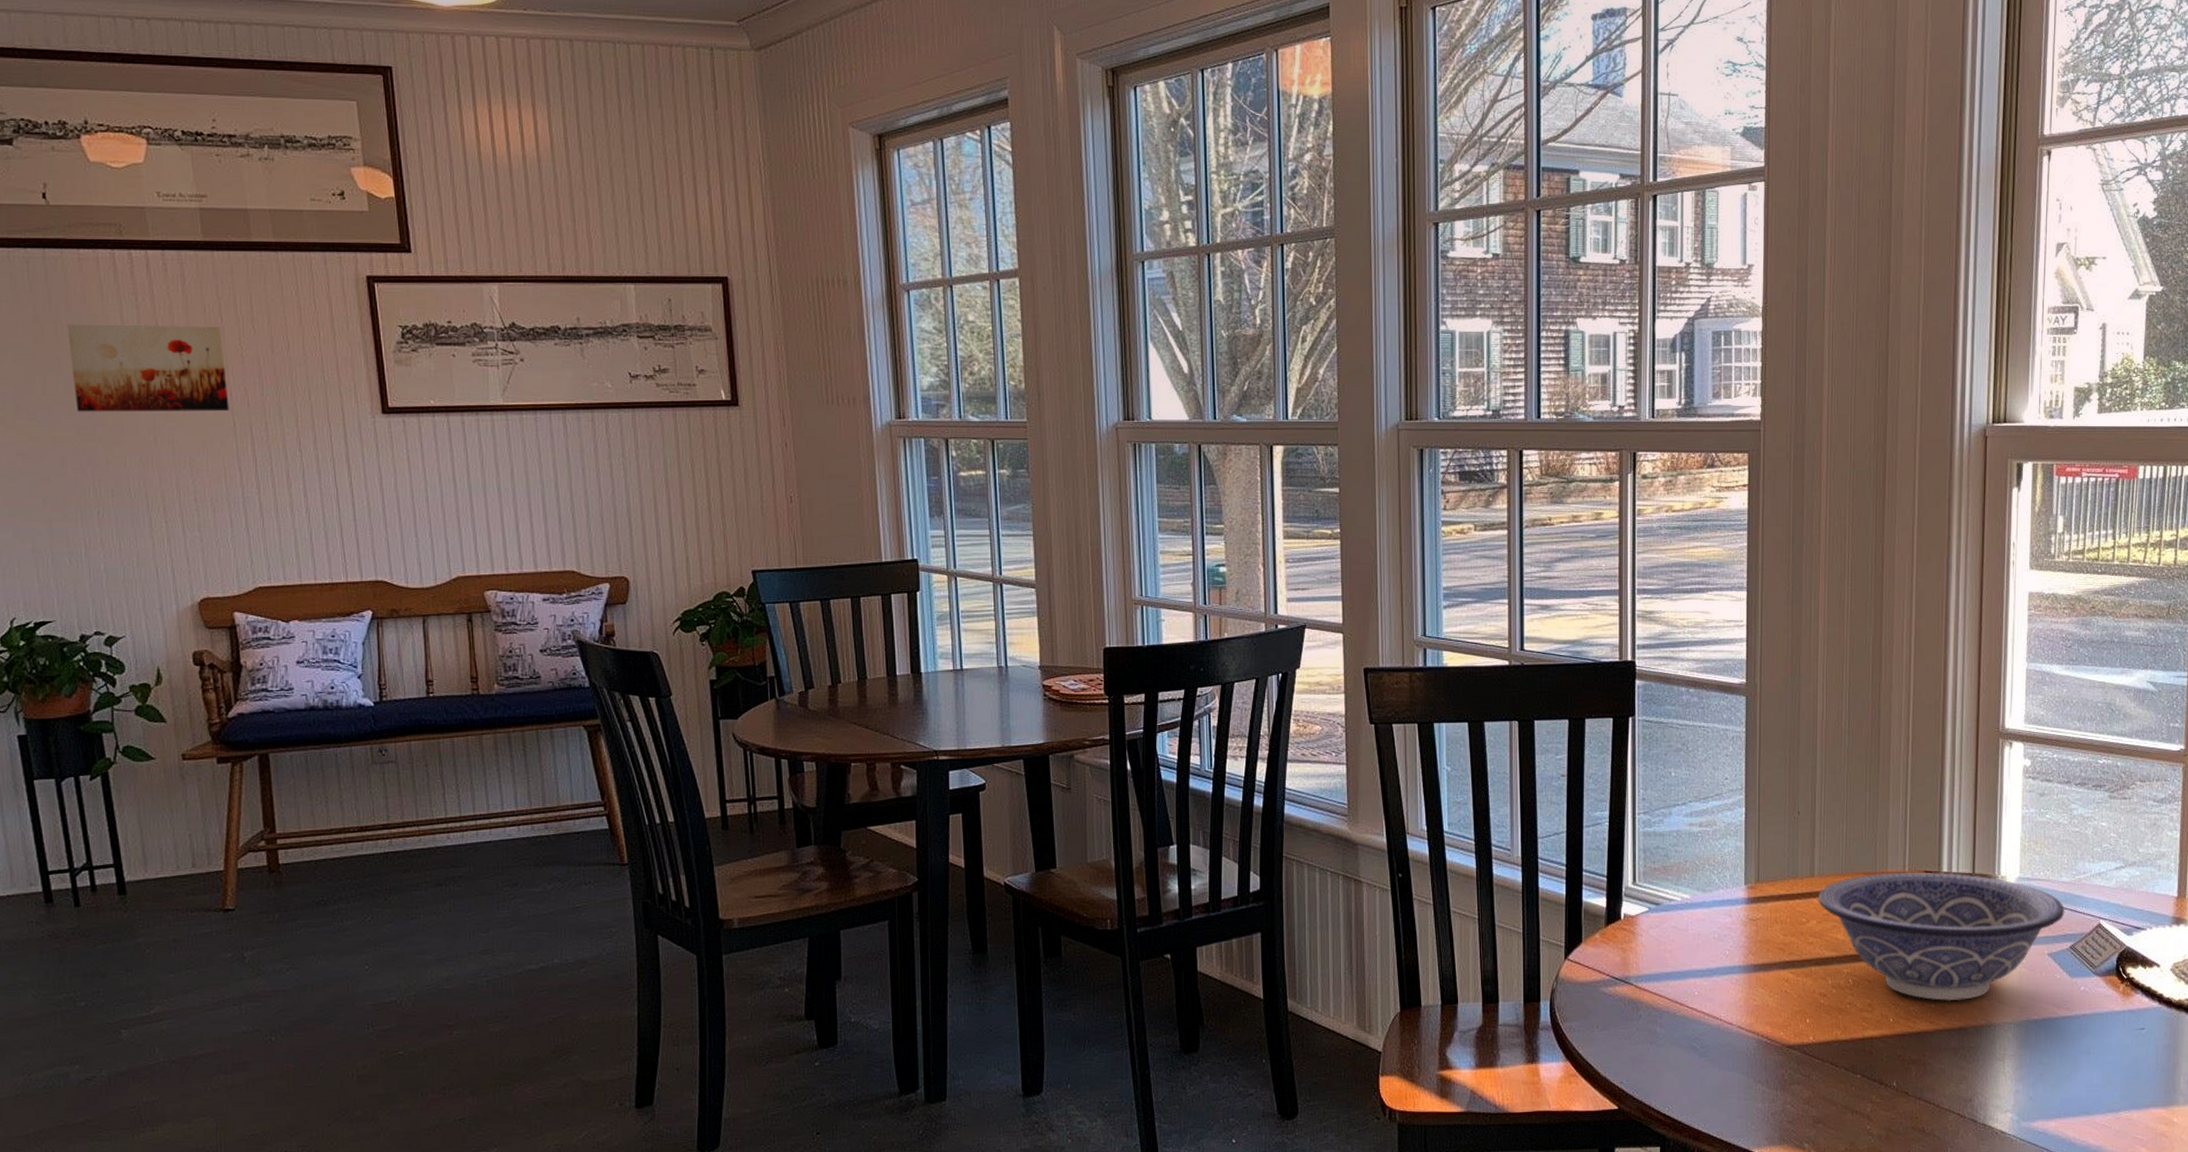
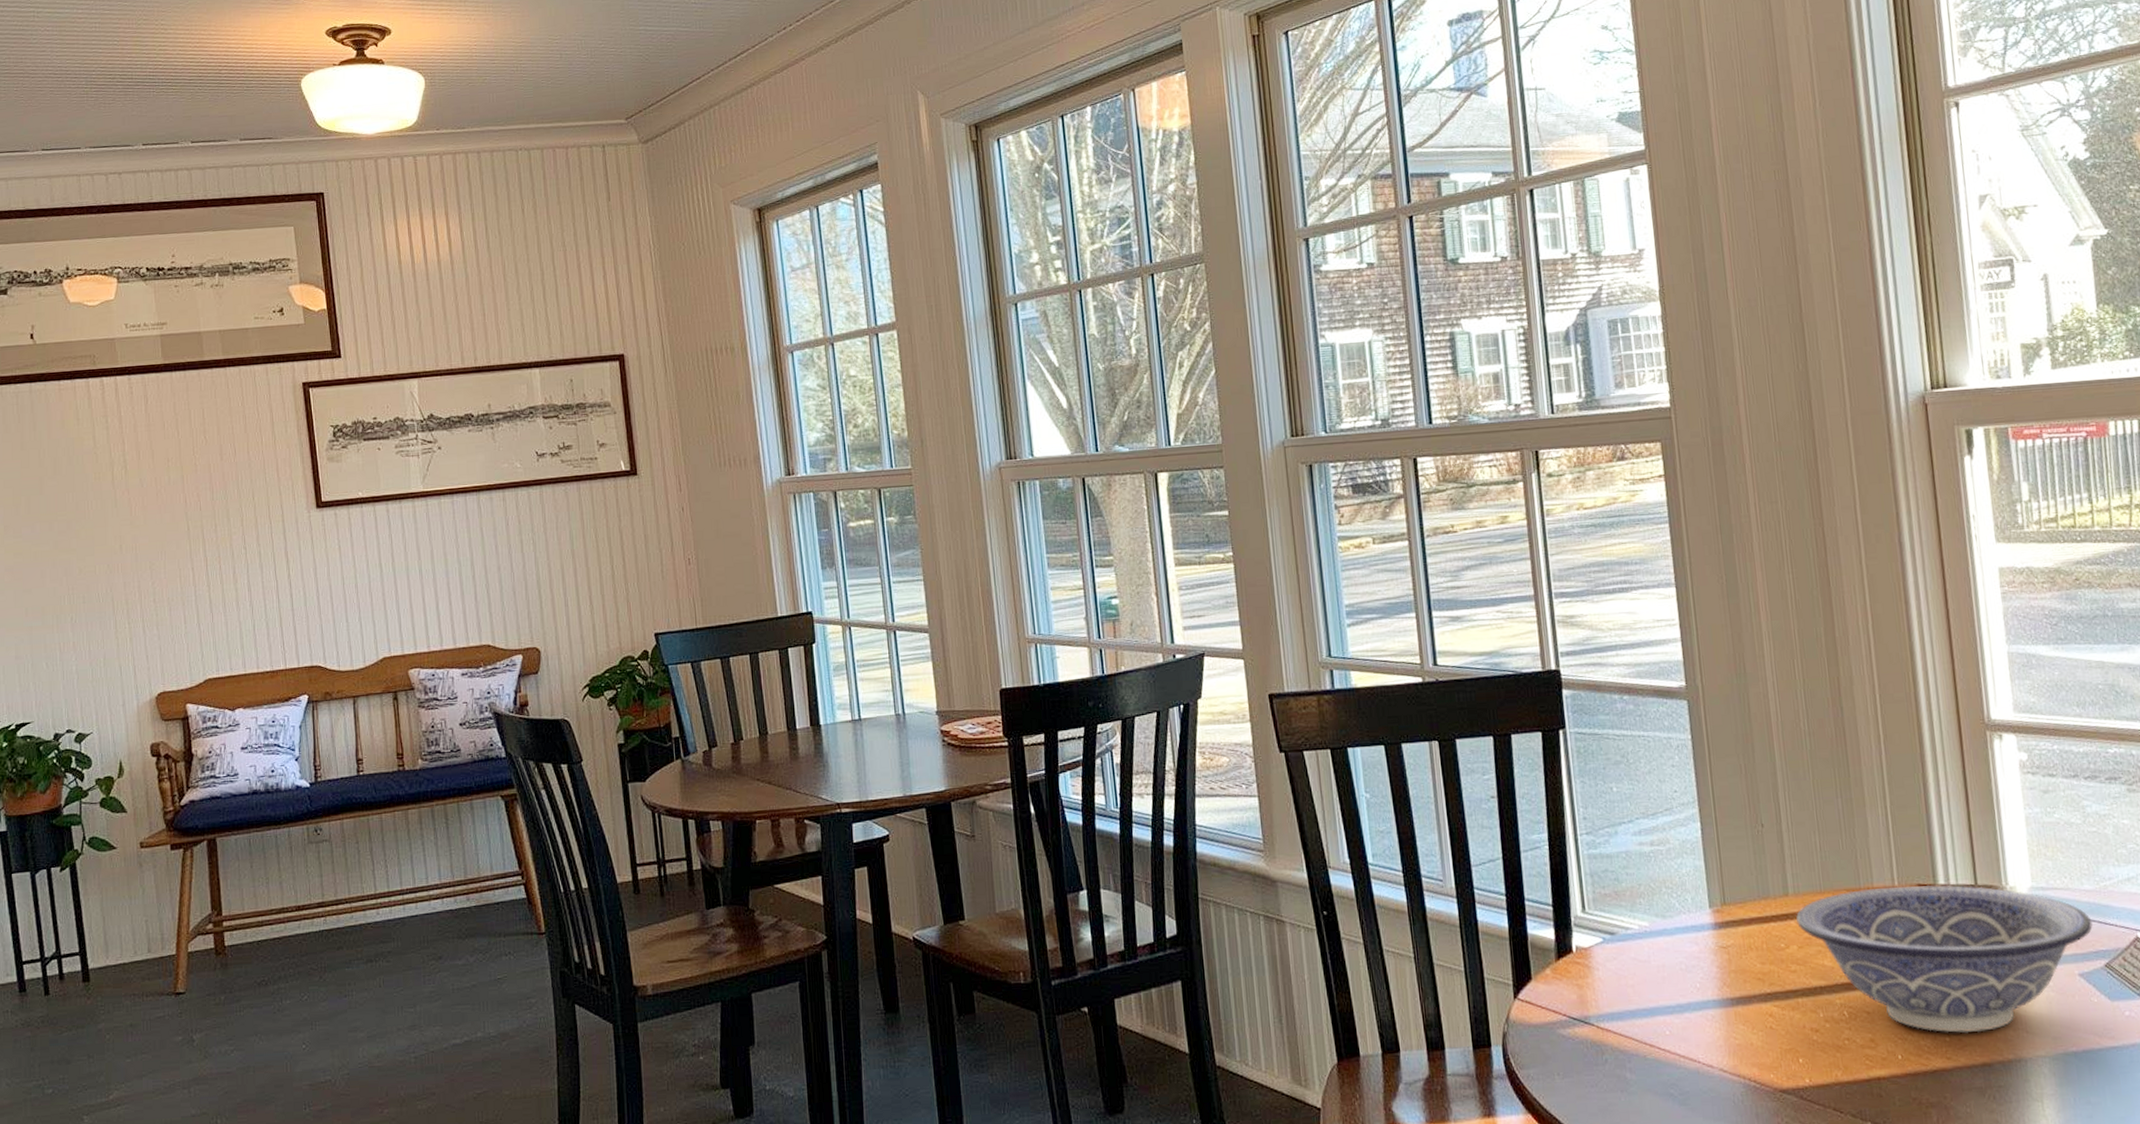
wall art: present [67,324,229,412] -> none [48,440,184,528]

